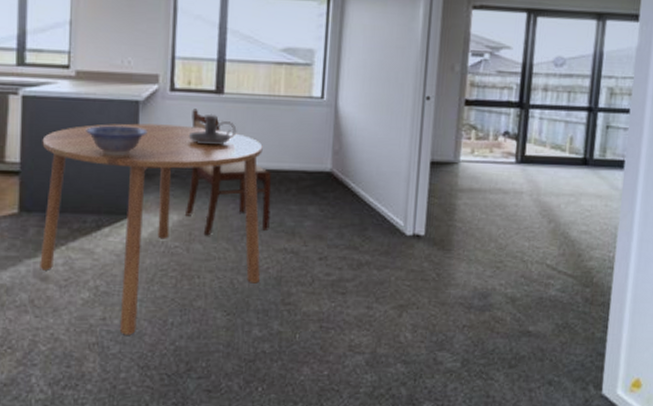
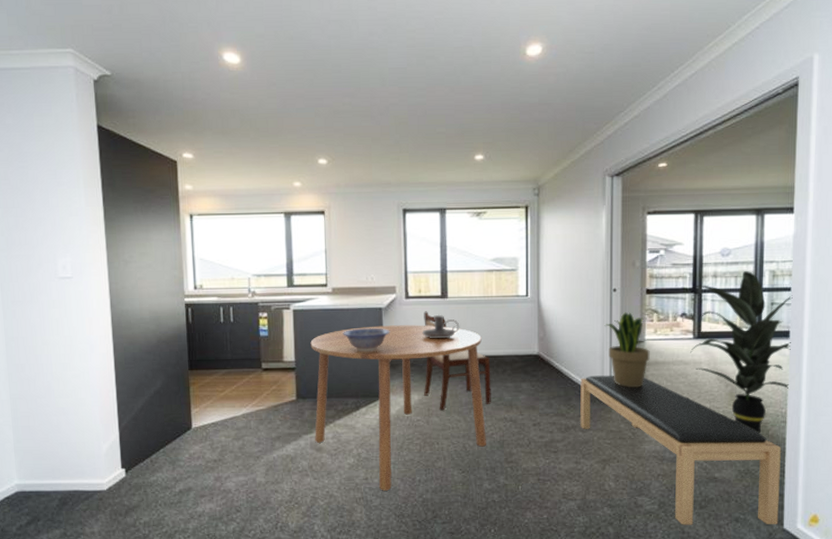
bench: none [376,201,606,389] -> present [580,375,781,525]
potted plant: none [413,126,465,219] -> present [604,312,650,388]
indoor plant: none [511,86,631,280] -> present [690,271,793,433]

